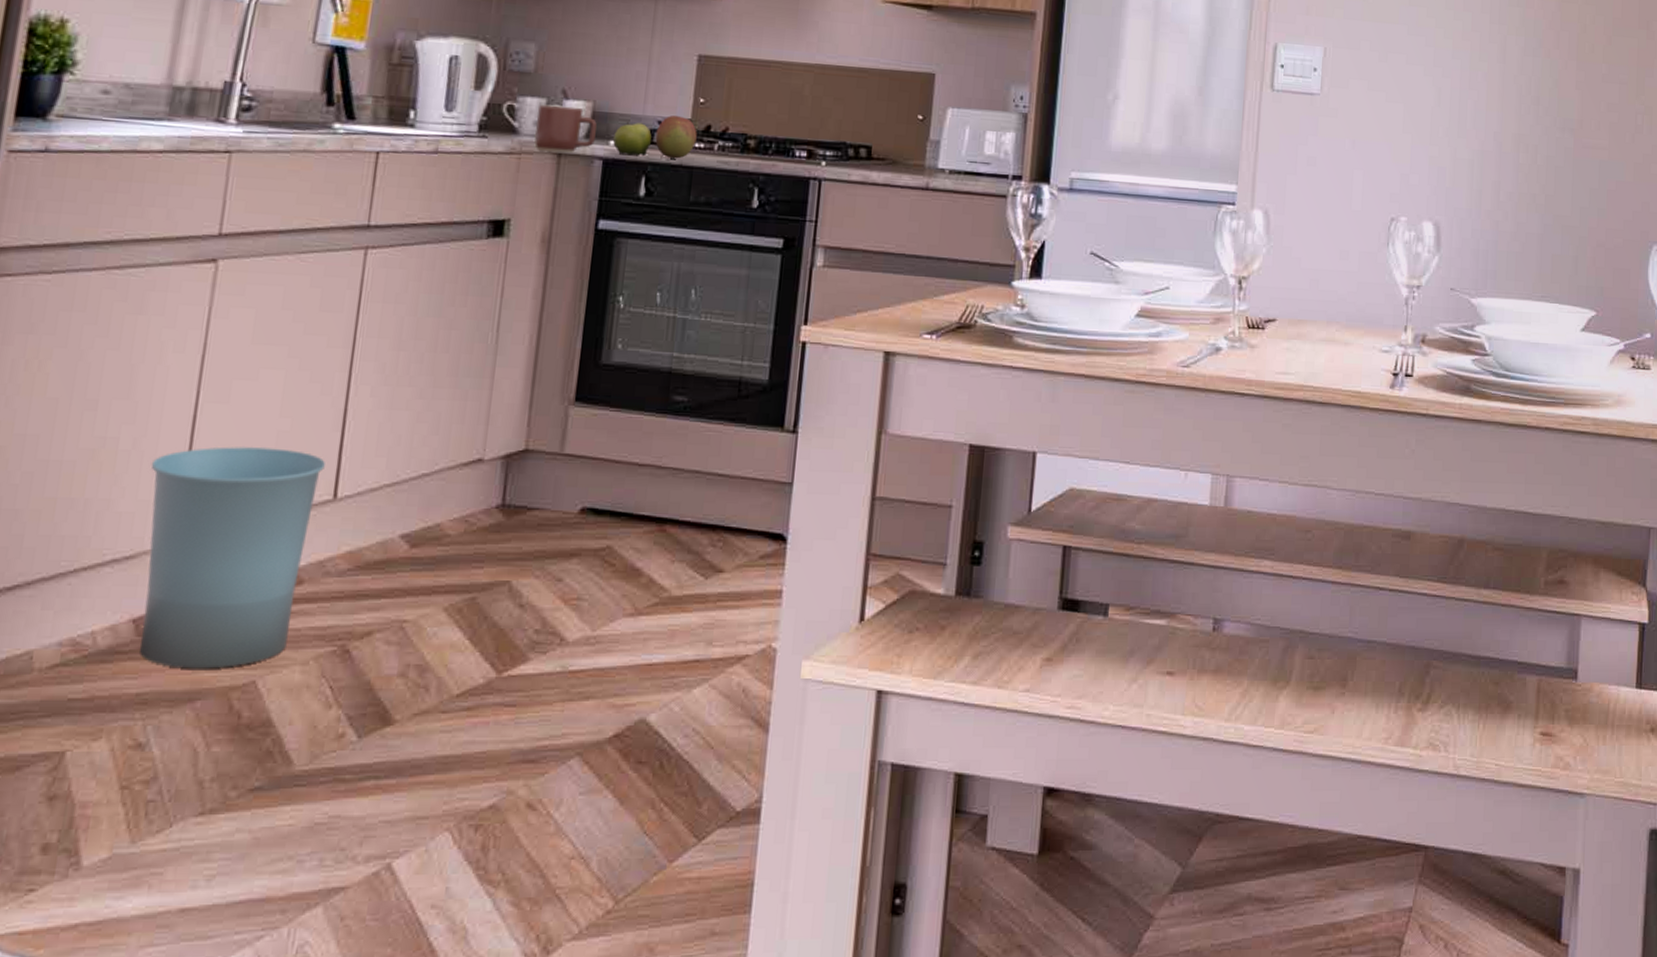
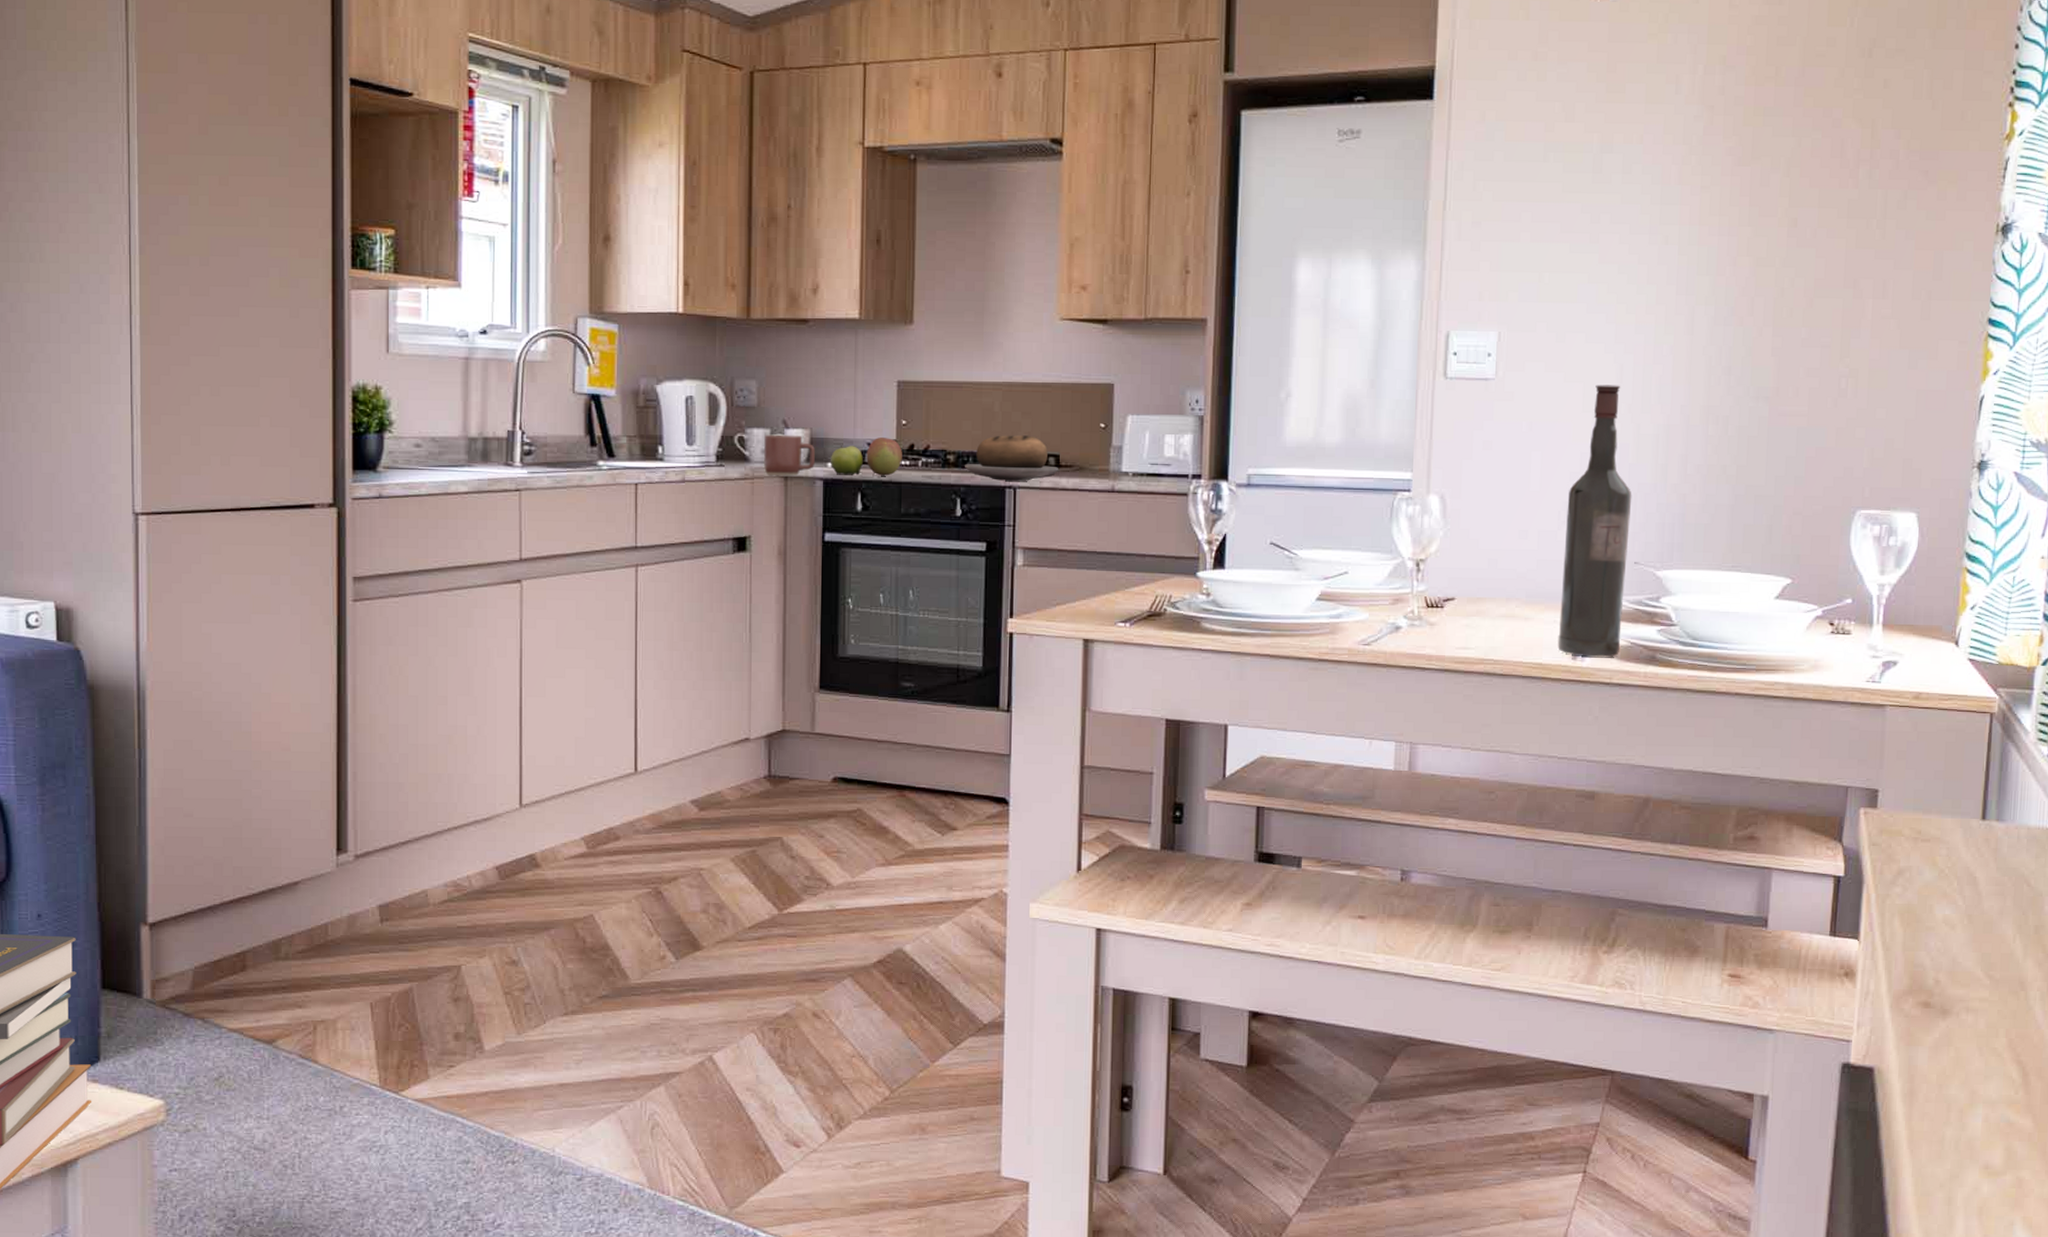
waste bin: present [140,447,325,669] -> none [493,732,625,905]
bread: none [766,121,870,173] -> present [965,435,1058,481]
wine bottle: none [1376,106,1449,387] -> present [1557,384,1632,657]

